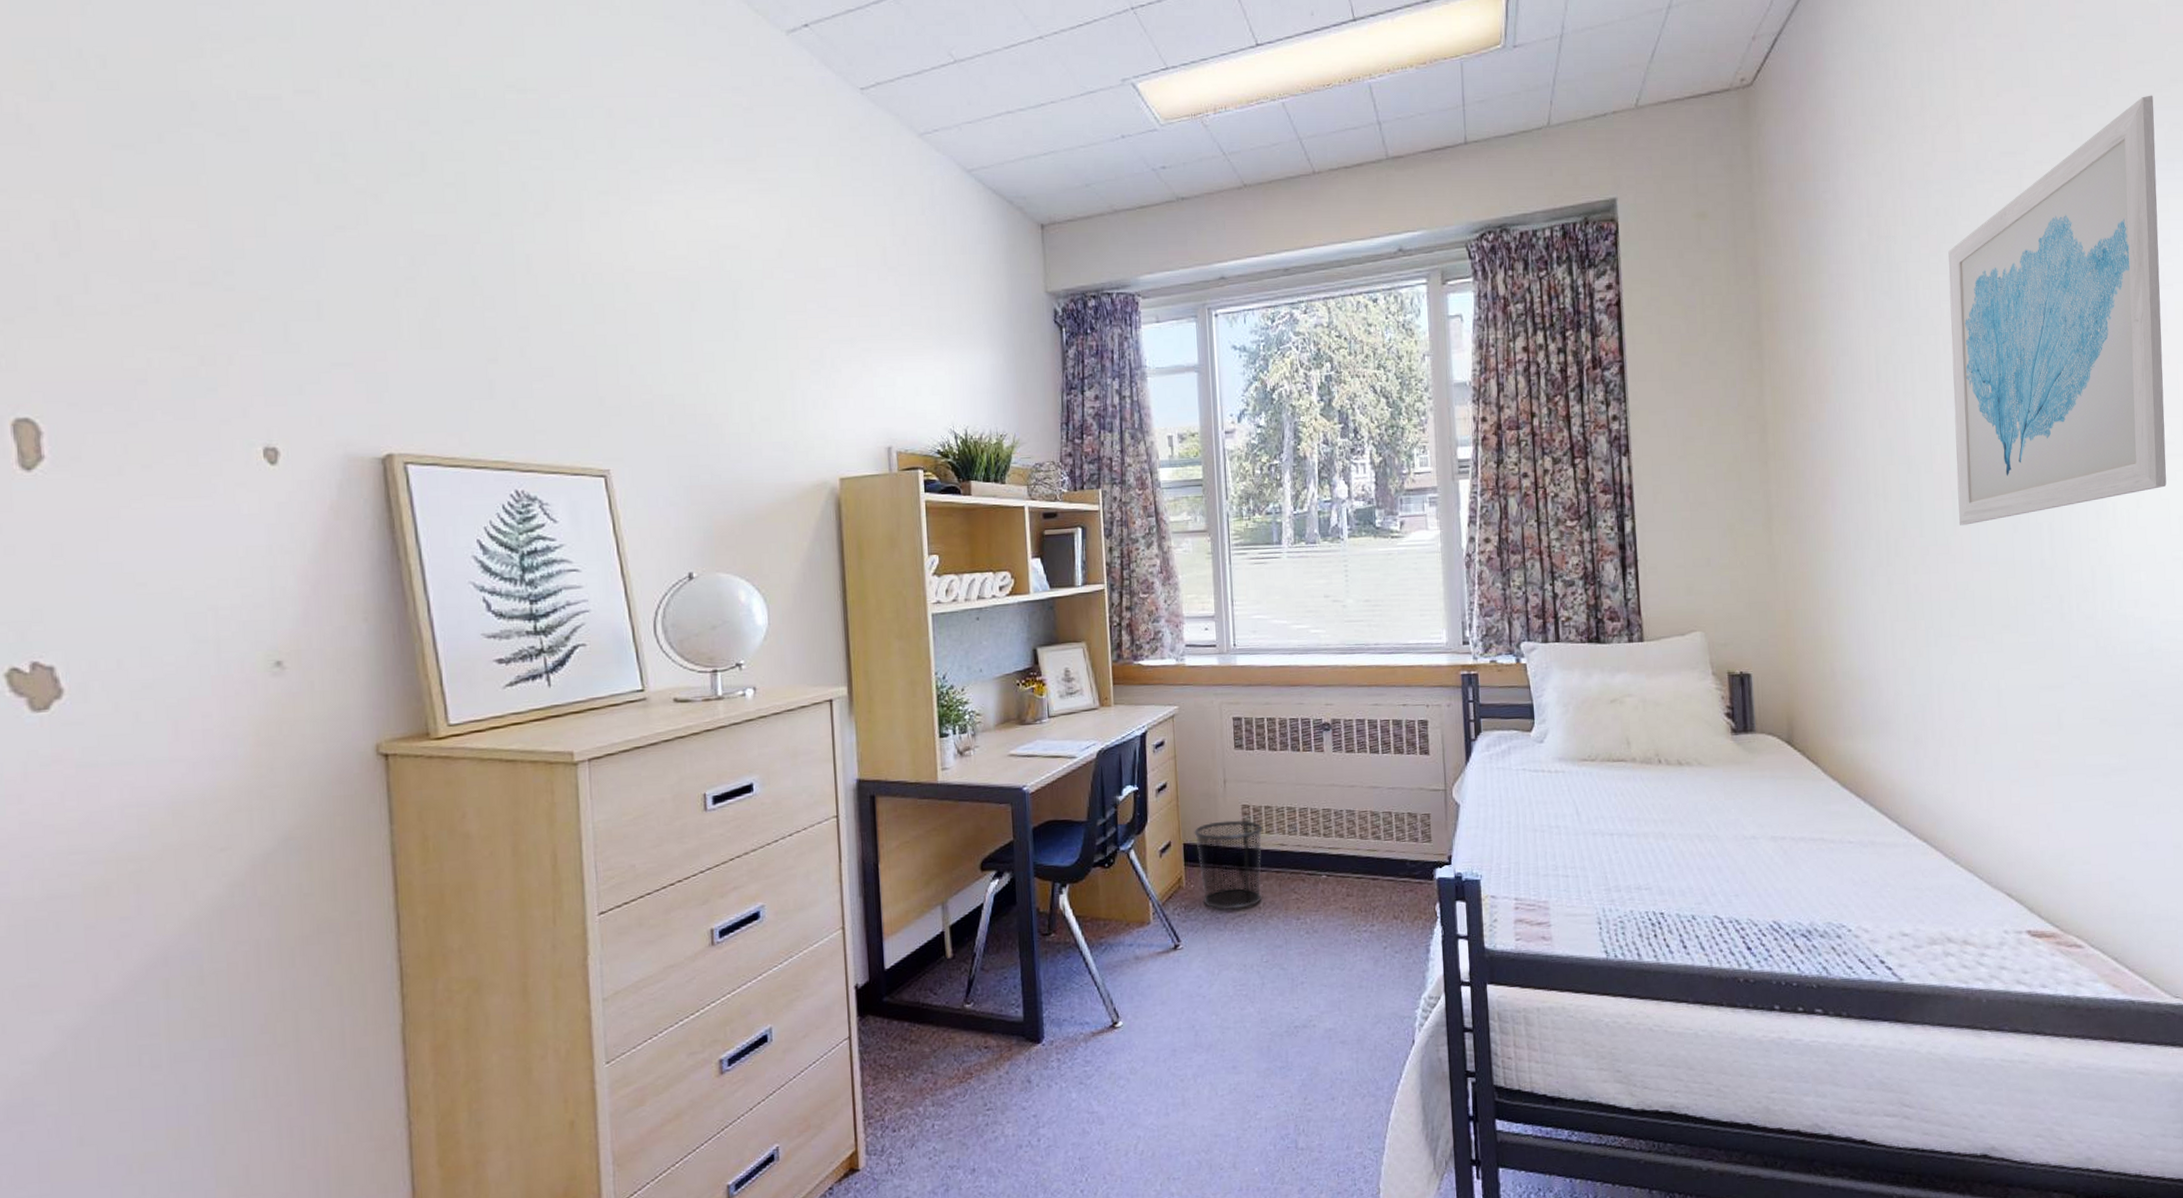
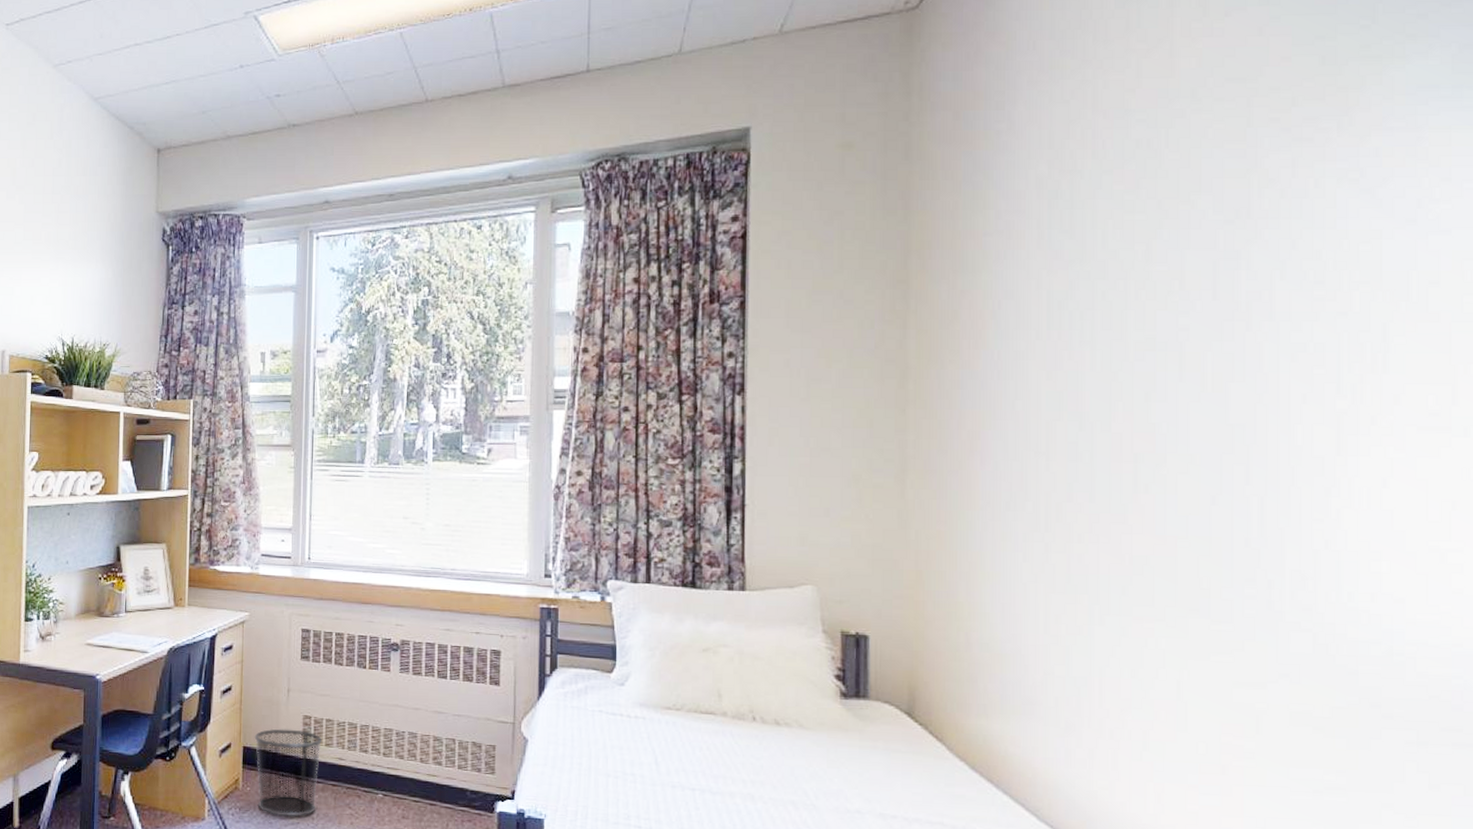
wall art: present [1948,95,2167,525] -> none [1140,12,1439,493]

